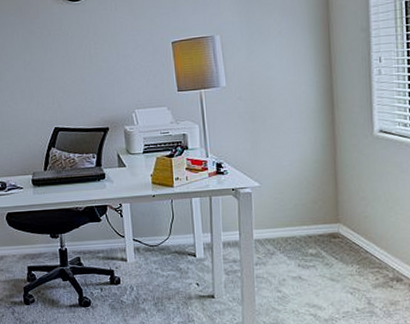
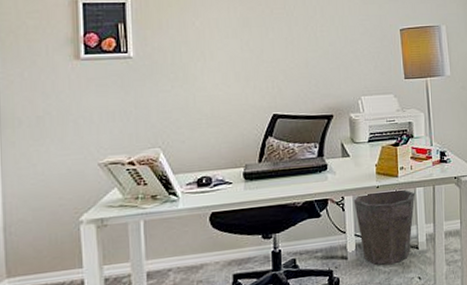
waste bin: none [131,198,192,270] -> present [354,188,416,265]

